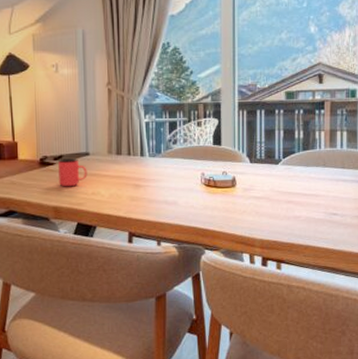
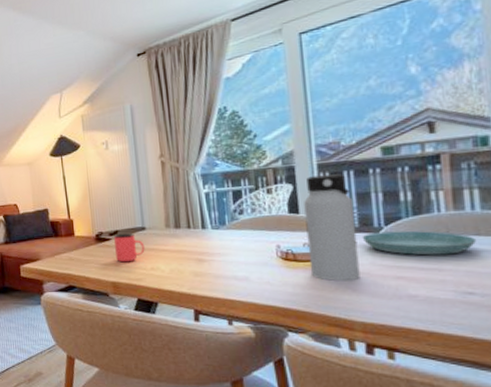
water bottle: none [226,112,262,205] -> present [304,174,360,282]
saucer: none [266,163,342,184] -> present [362,230,477,256]

